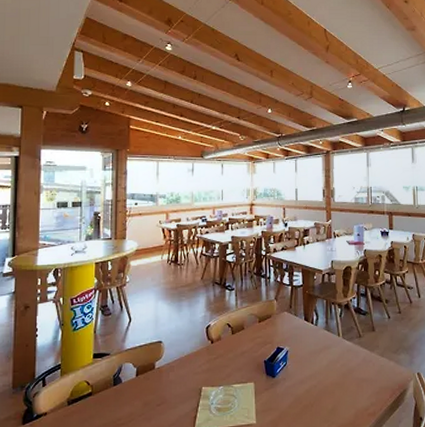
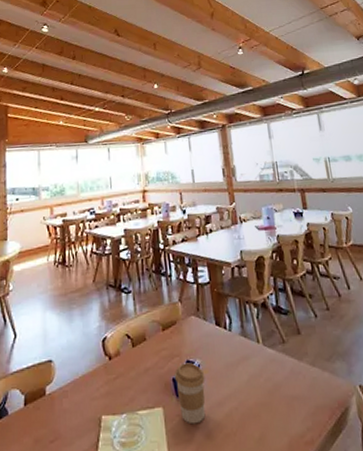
coffee cup: none [267,349,292,397] -> present [175,362,206,425]

